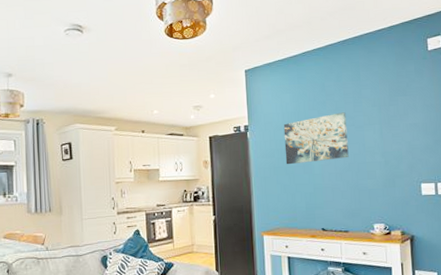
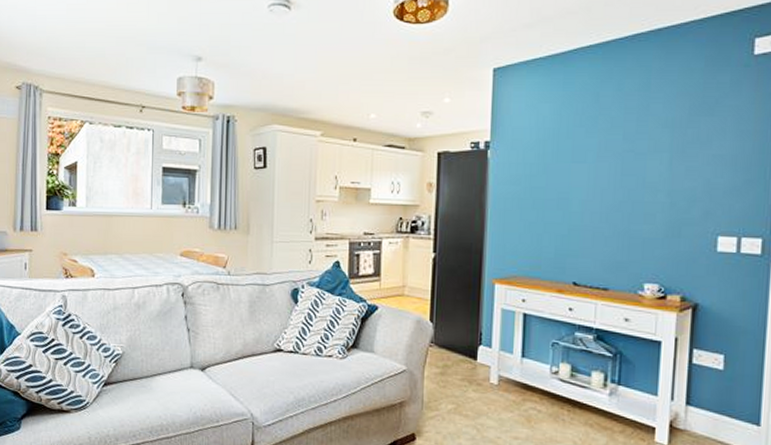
wall art: present [283,112,349,165] -> none [534,133,624,197]

